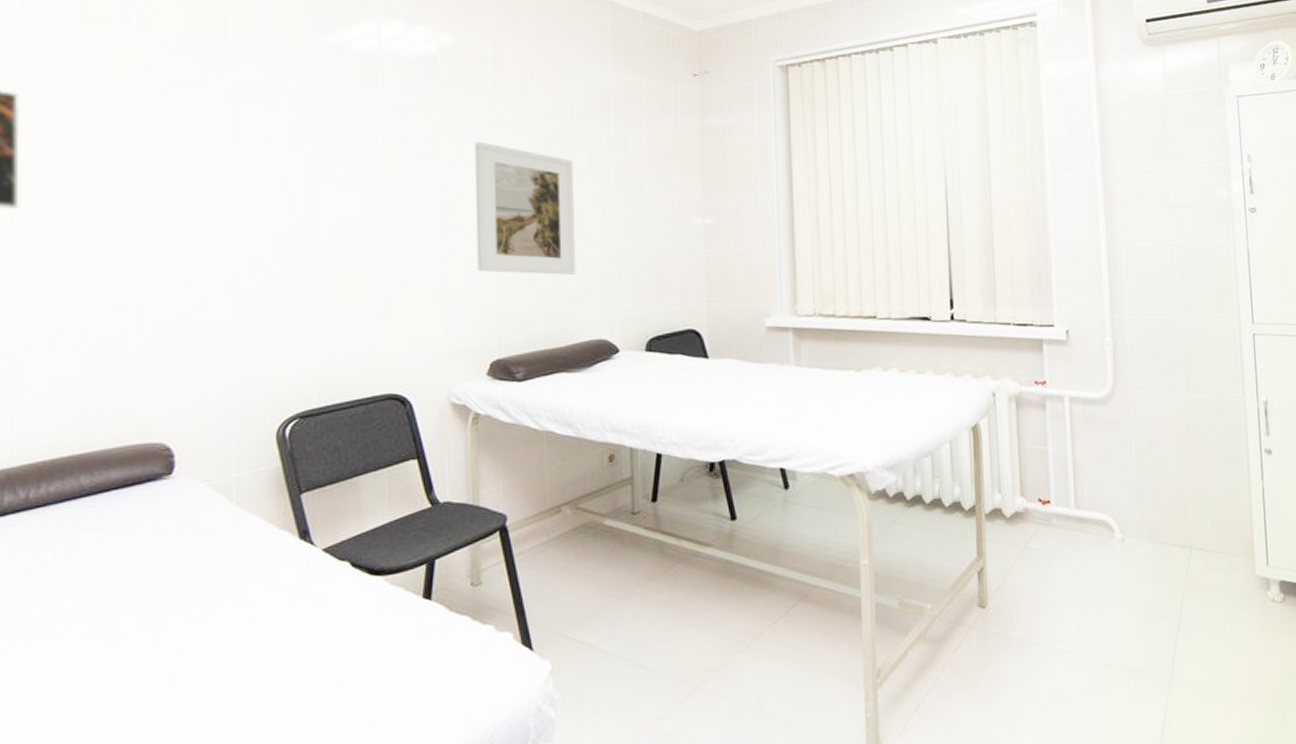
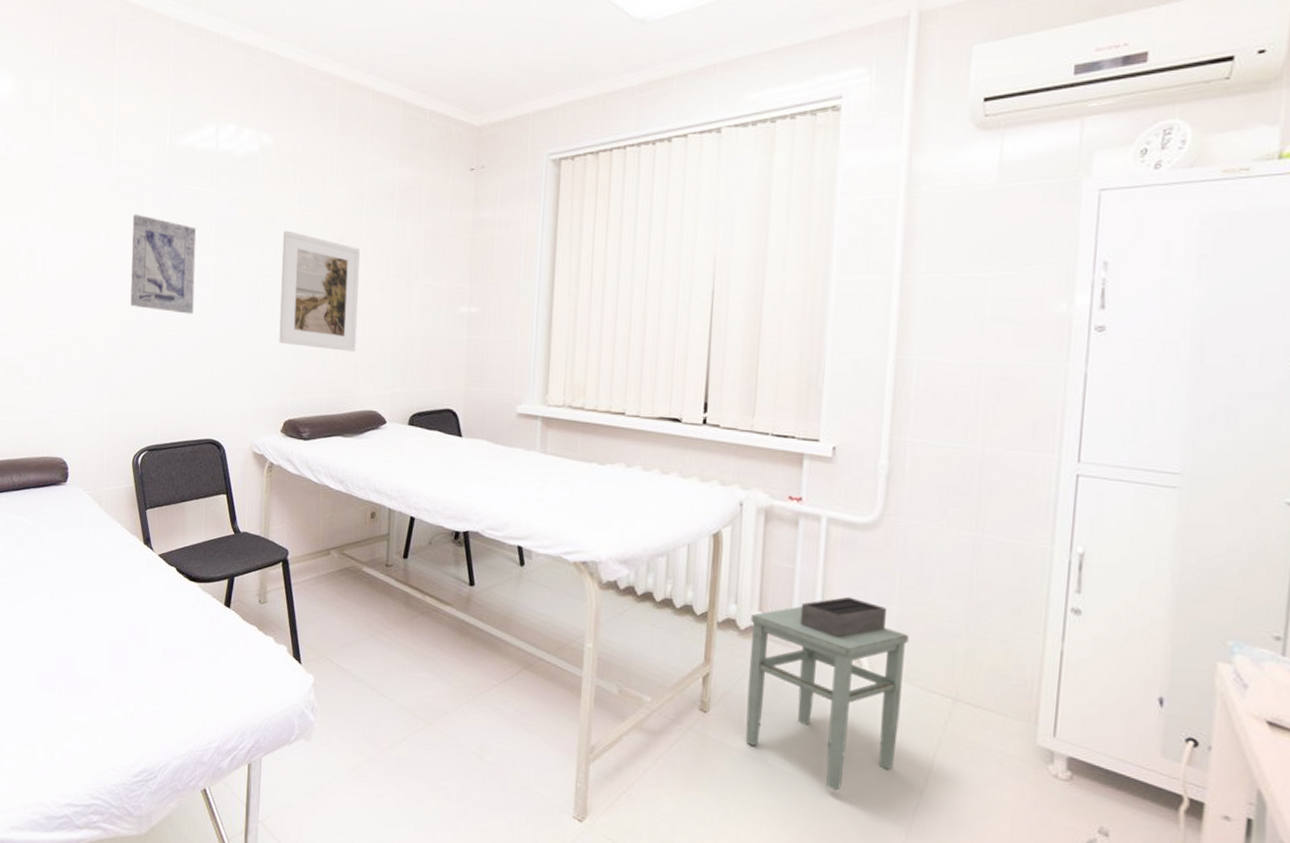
wall art: none [262,125,357,244] -> present [130,214,197,314]
stool: none [1015,485,1151,659] -> present [745,606,909,791]
tissue box: none [1057,469,1129,510] -> present [799,596,888,638]

